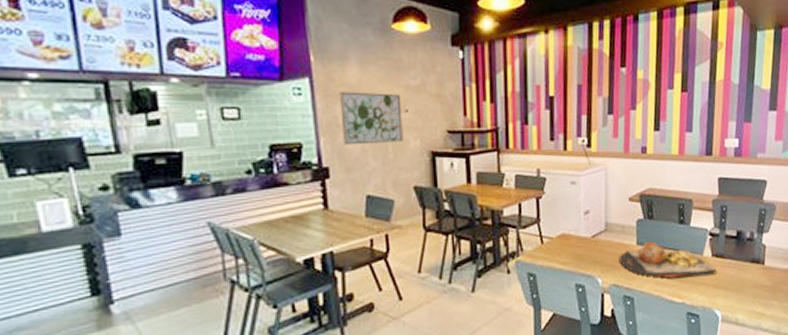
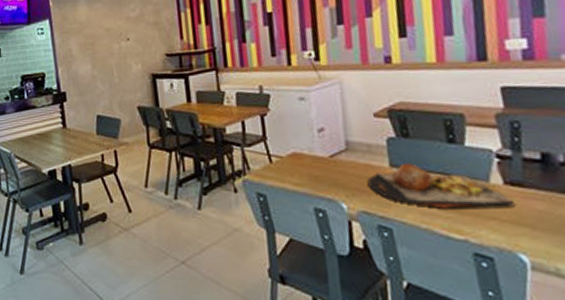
wall art: present [339,91,403,145] -> none [72,25,126,73]

